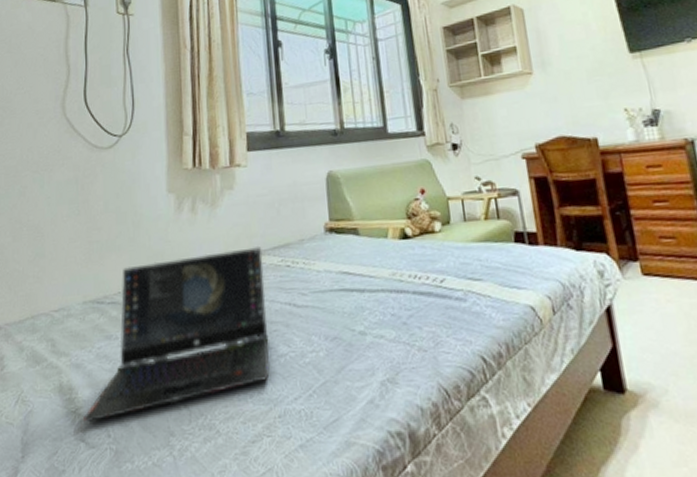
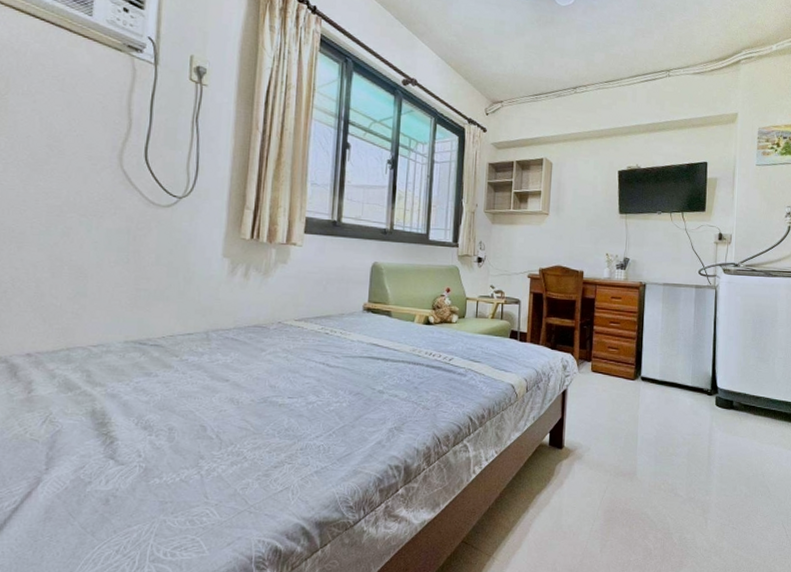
laptop computer: present [82,247,270,424] -> none [113,314,306,444]

